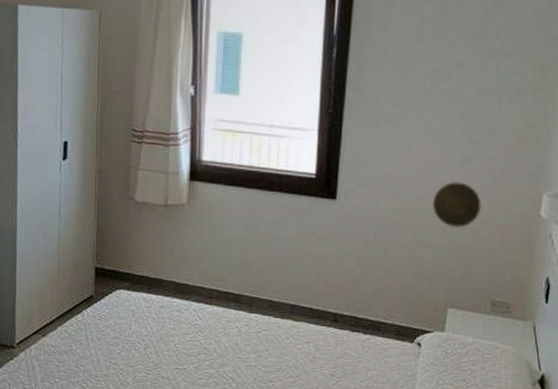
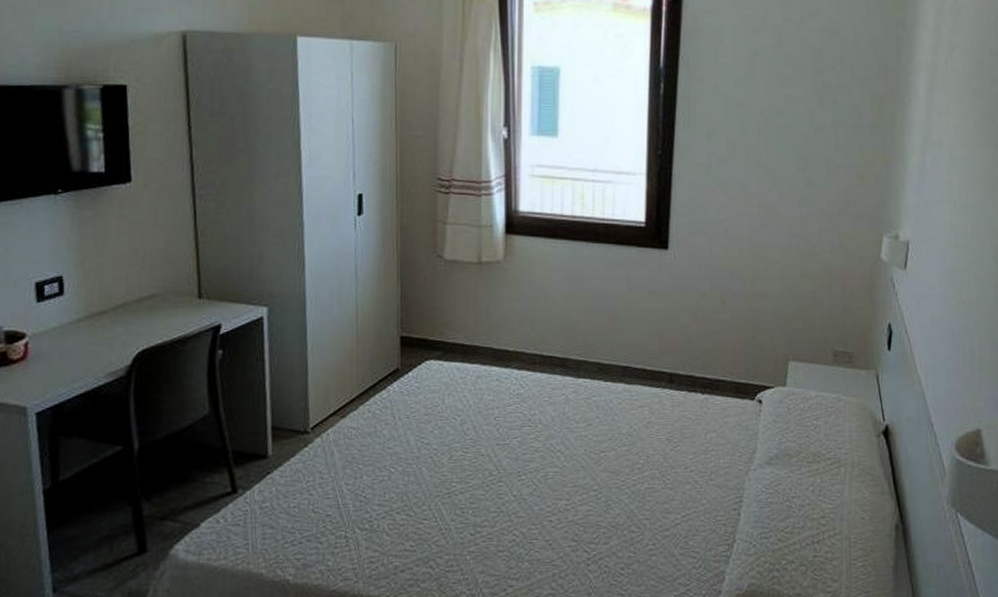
decorative plate: present [433,182,481,228] -> none [771,226,821,275]

